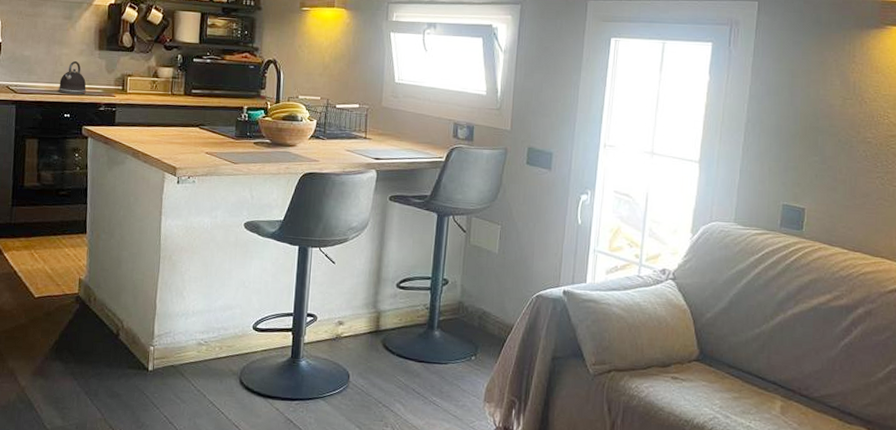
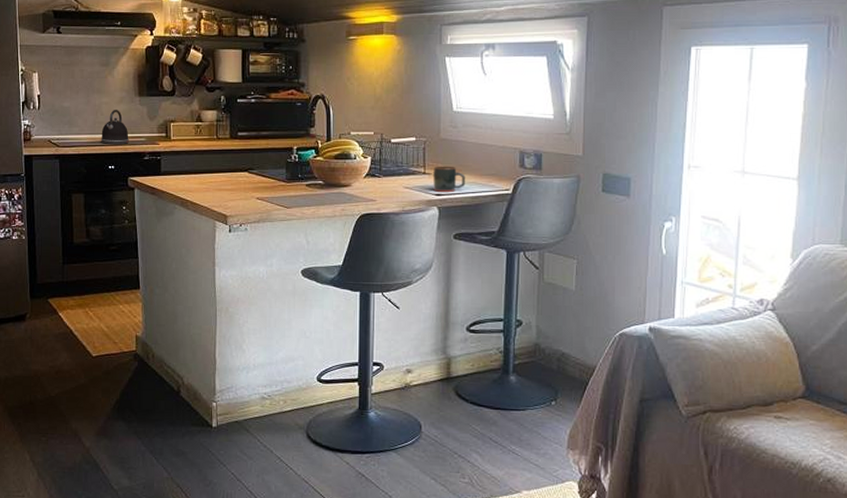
mug: none [373,132,403,157] -> present [433,166,466,192]

